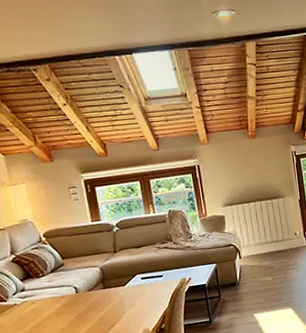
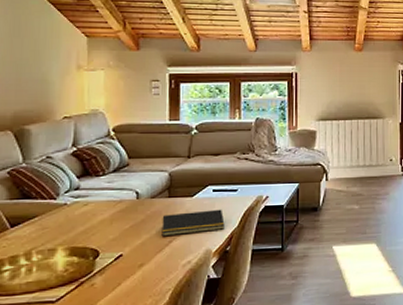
notepad: none [101,294,157,323] -> present [161,209,225,237]

